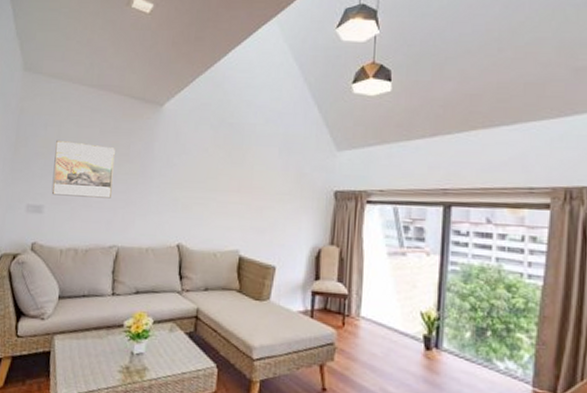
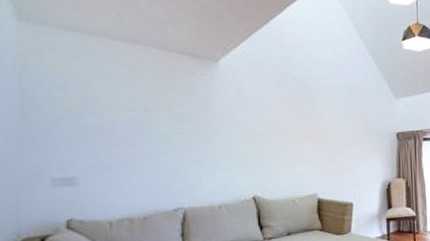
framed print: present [51,139,115,199] -> none [83,101,168,164]

